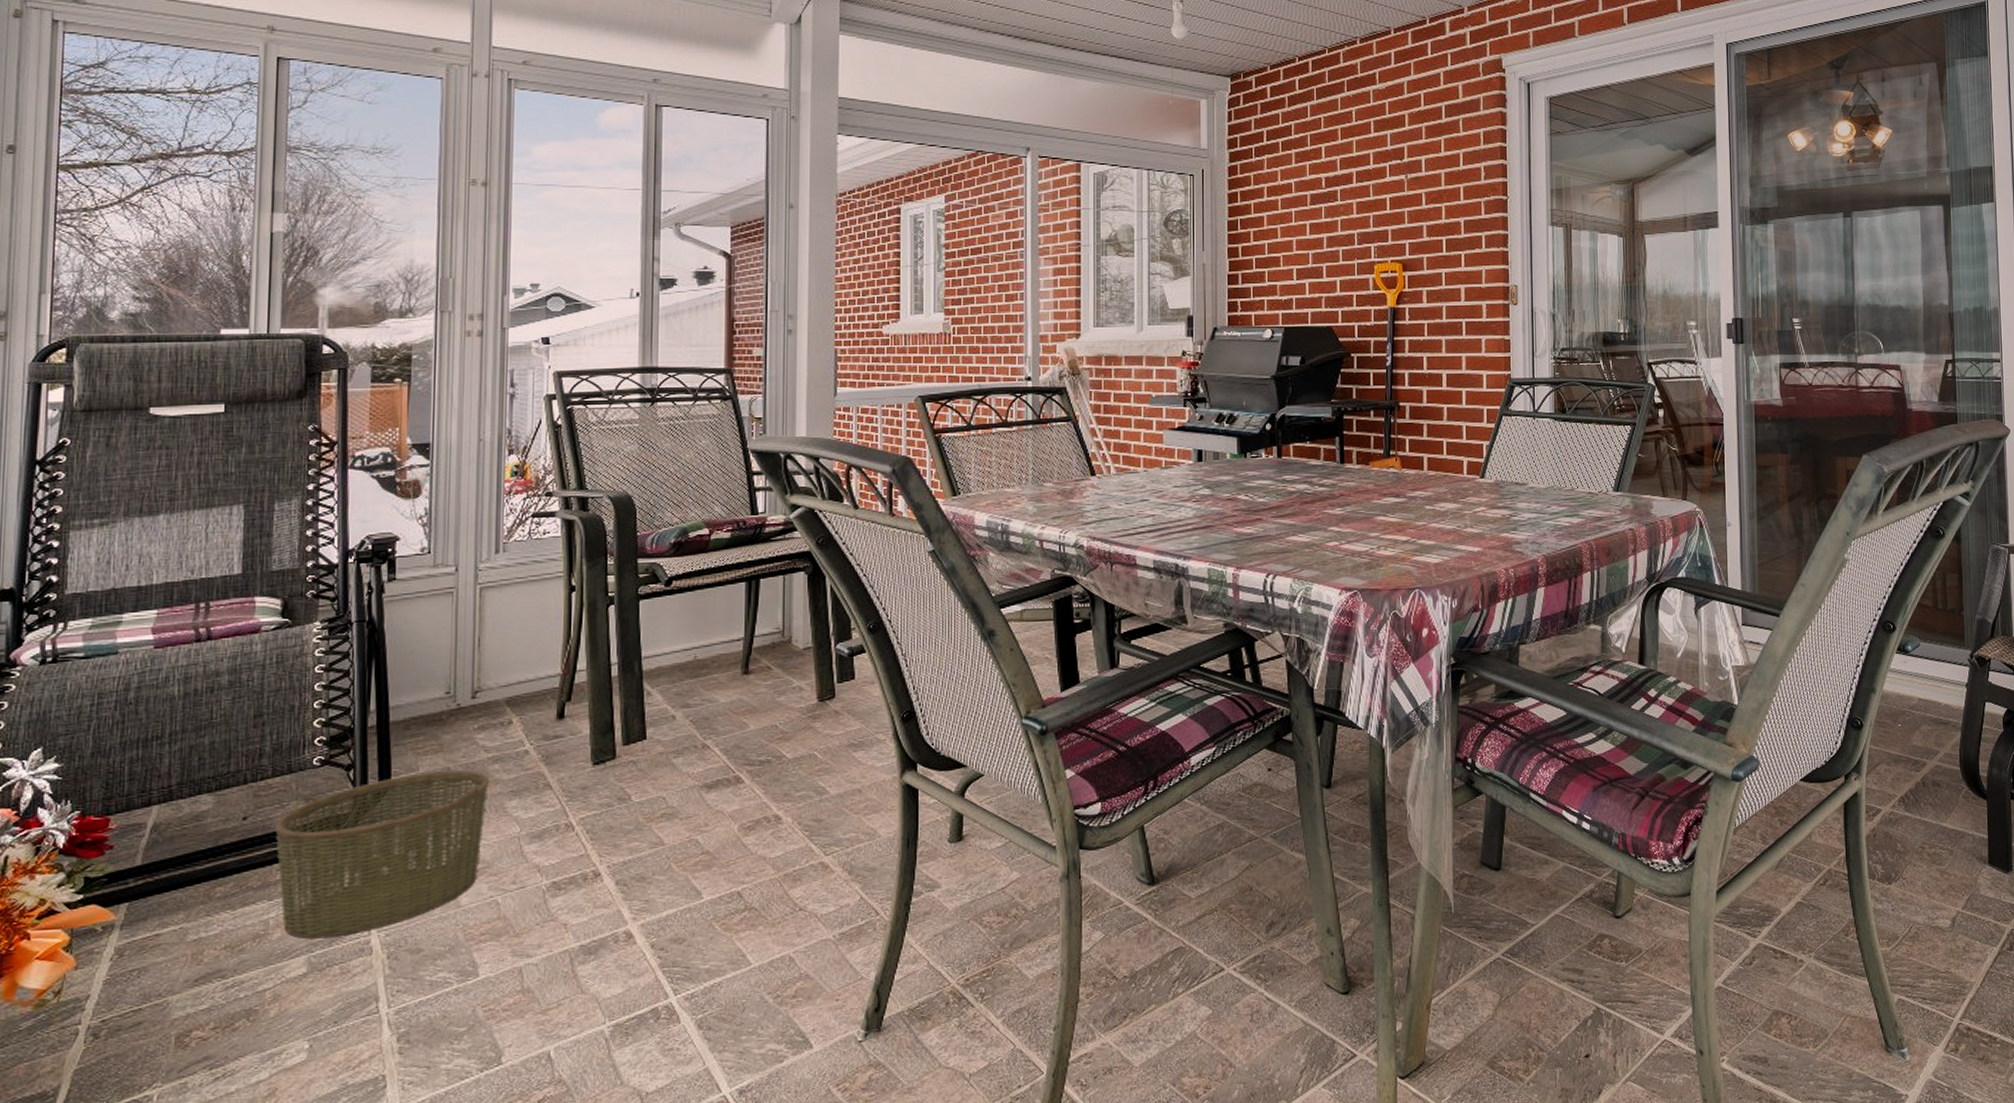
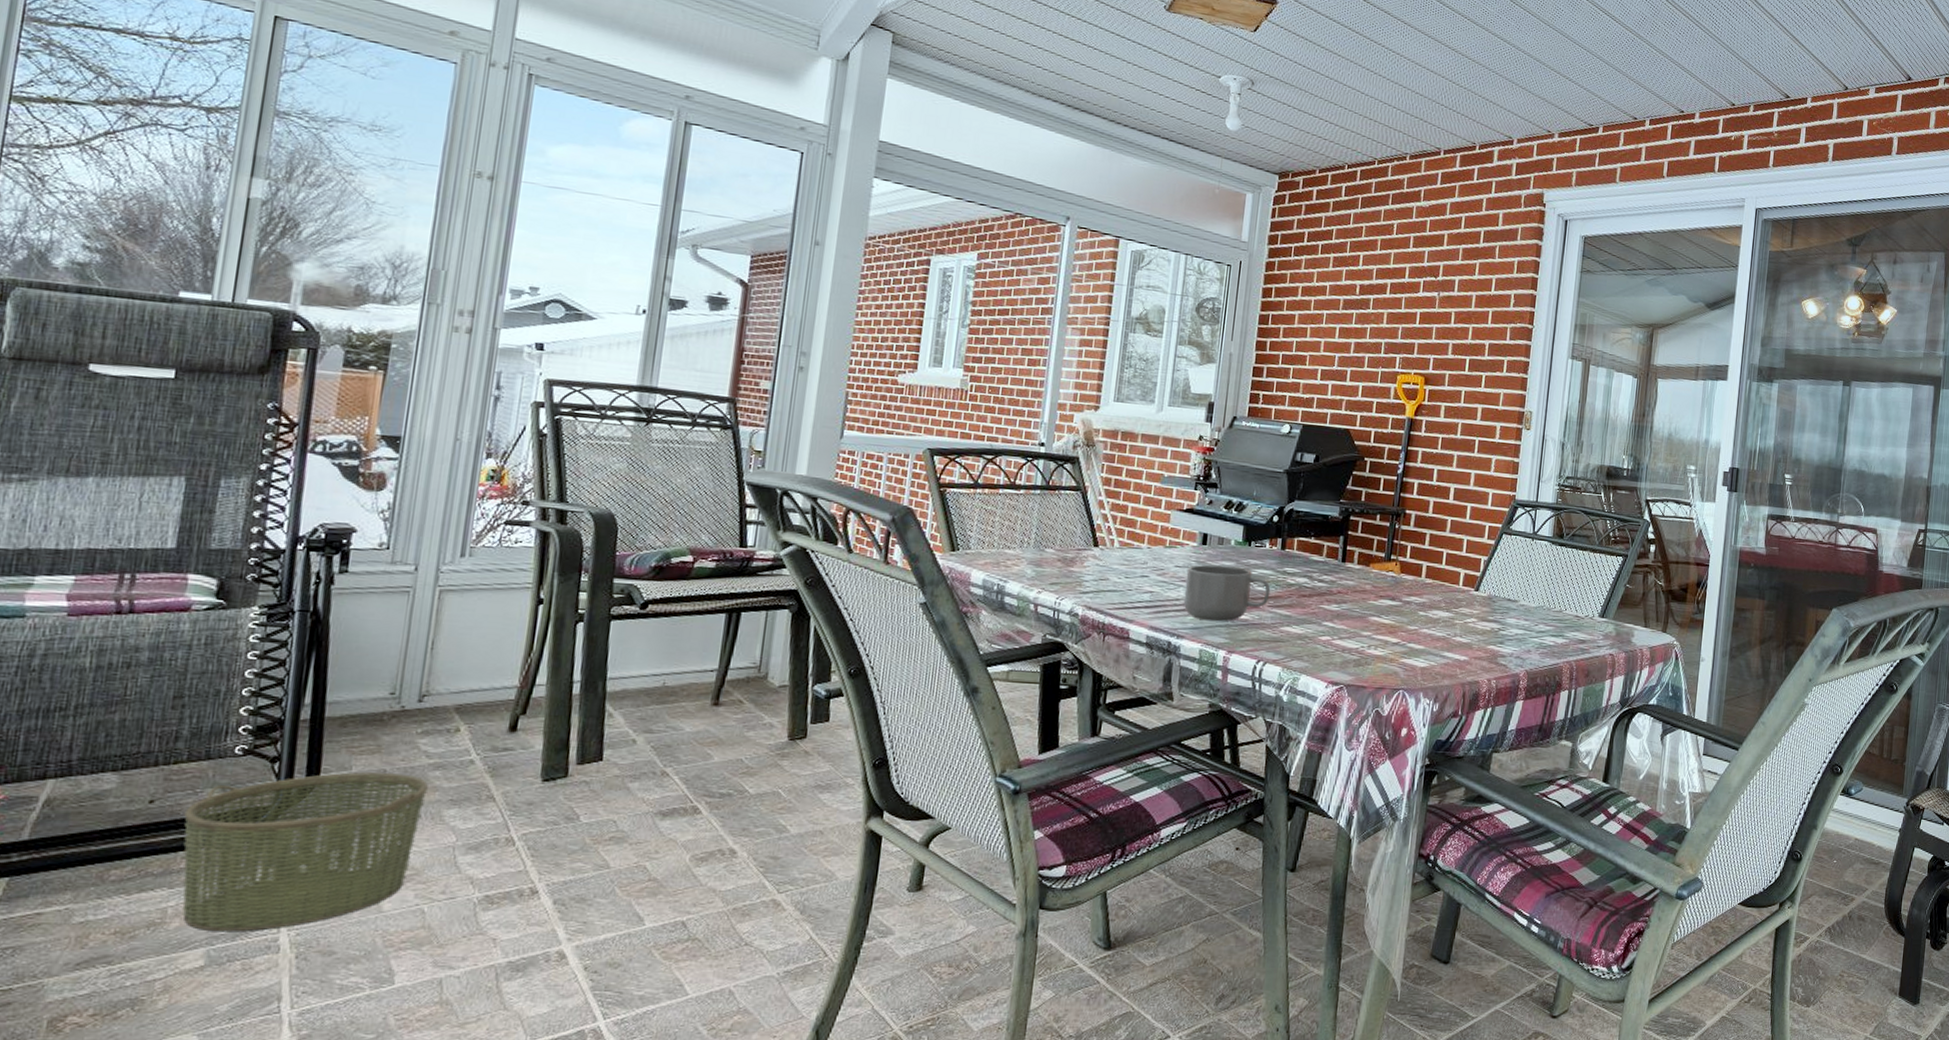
cup: none [1186,480,1272,539] -> present [1183,564,1271,622]

